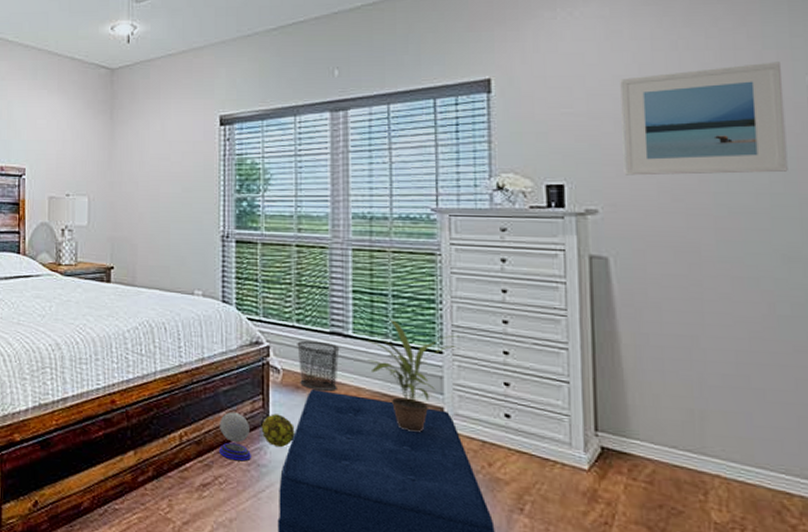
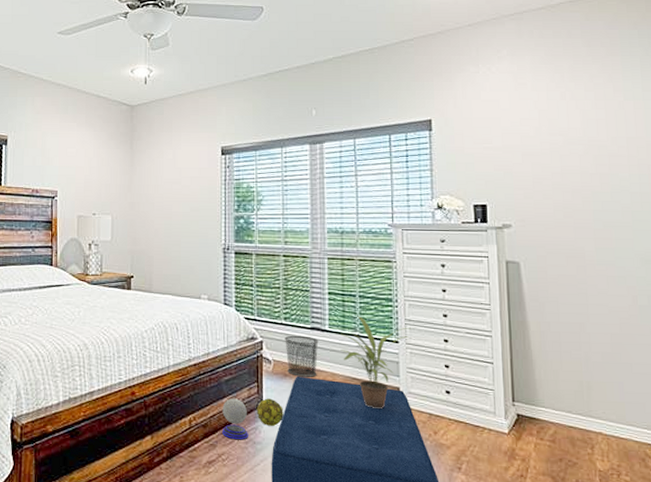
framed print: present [620,61,788,176] -> none [526,110,644,197]

